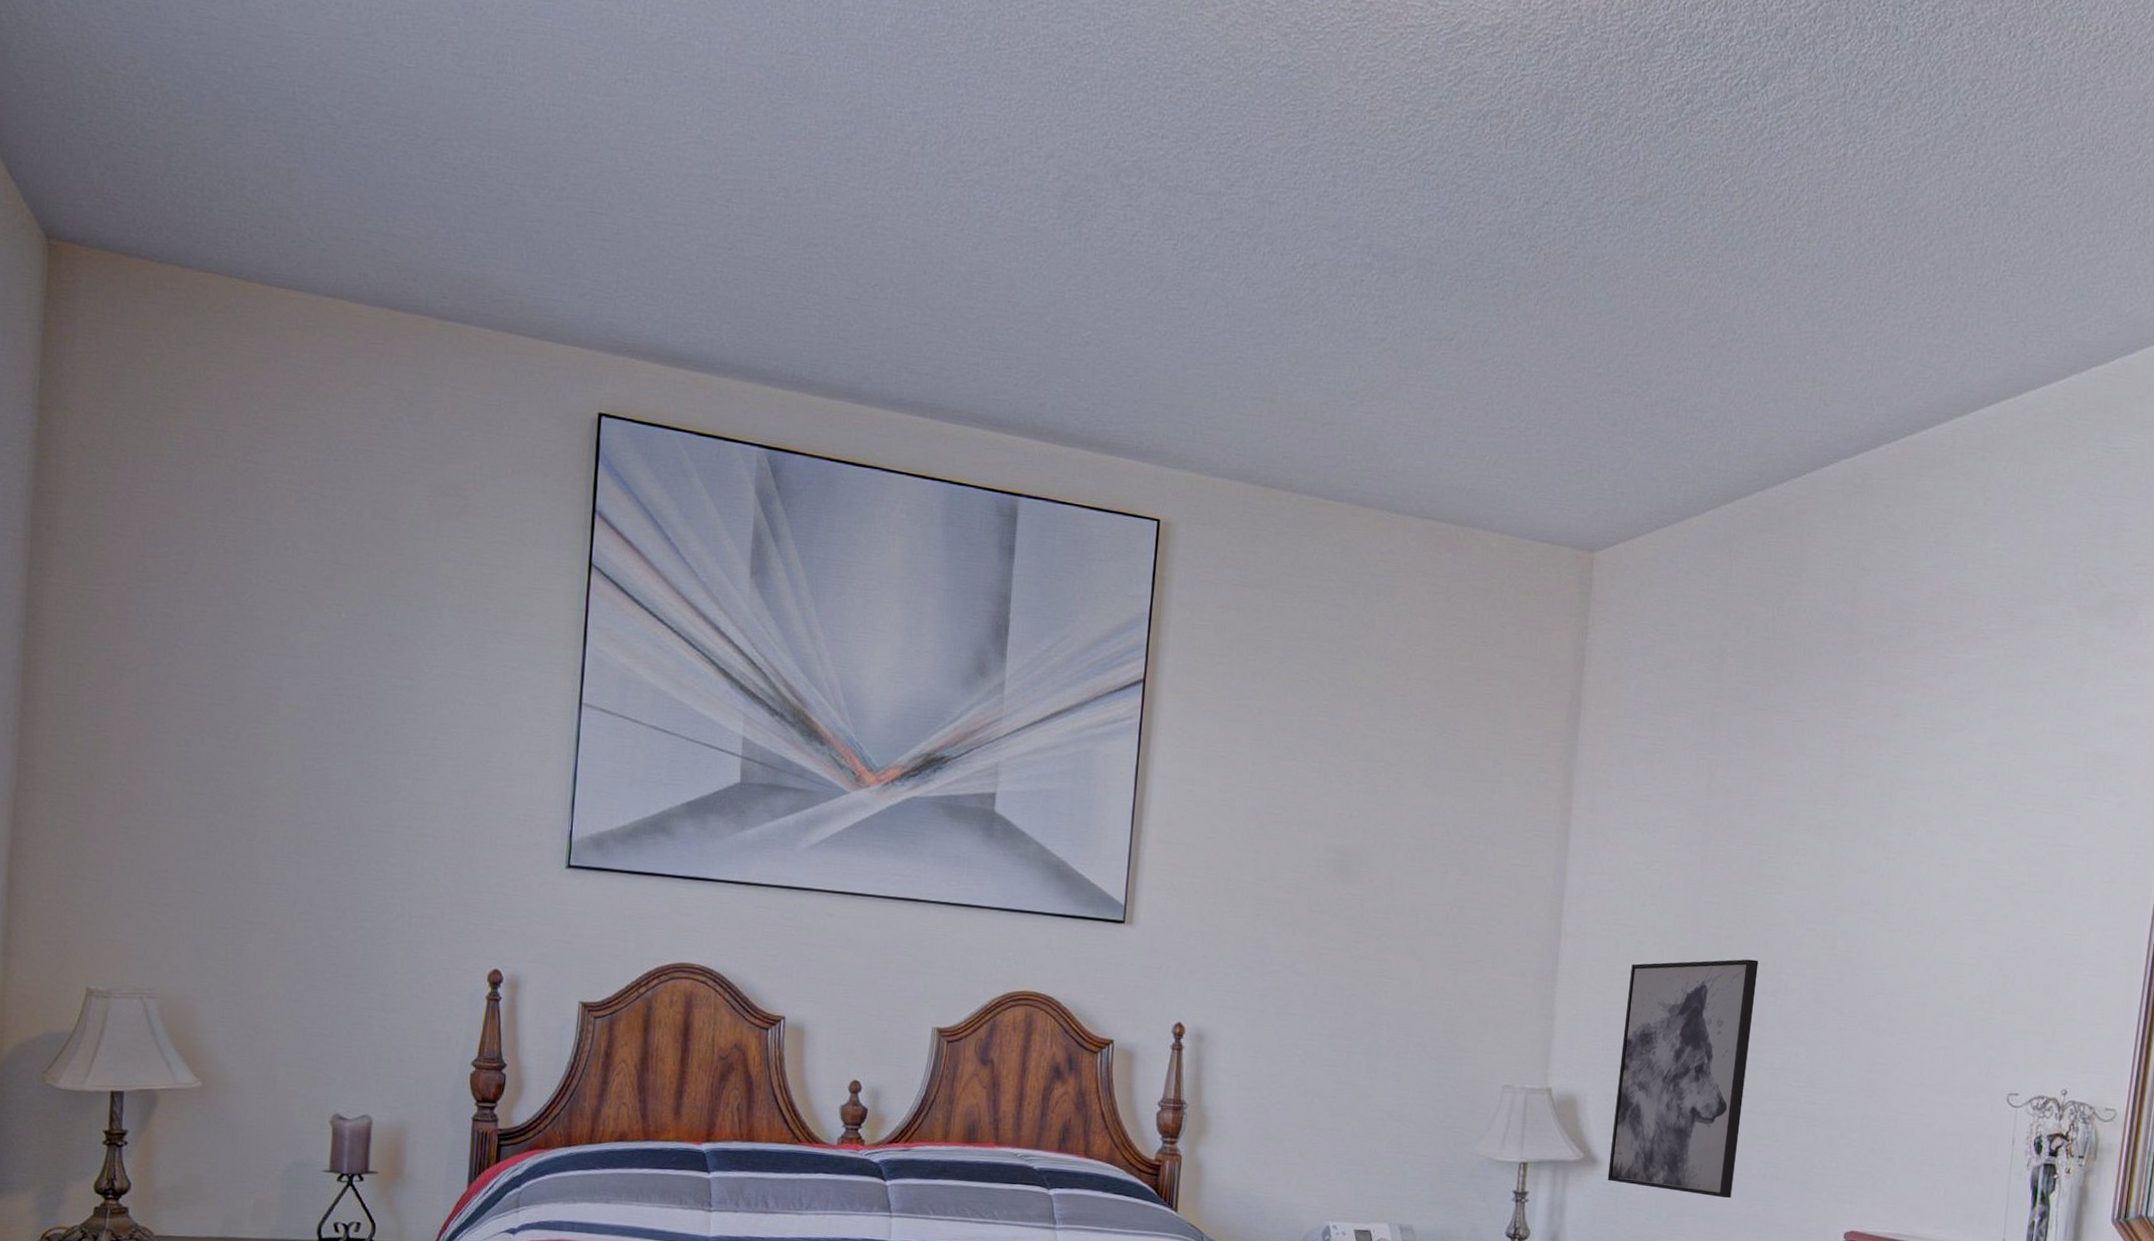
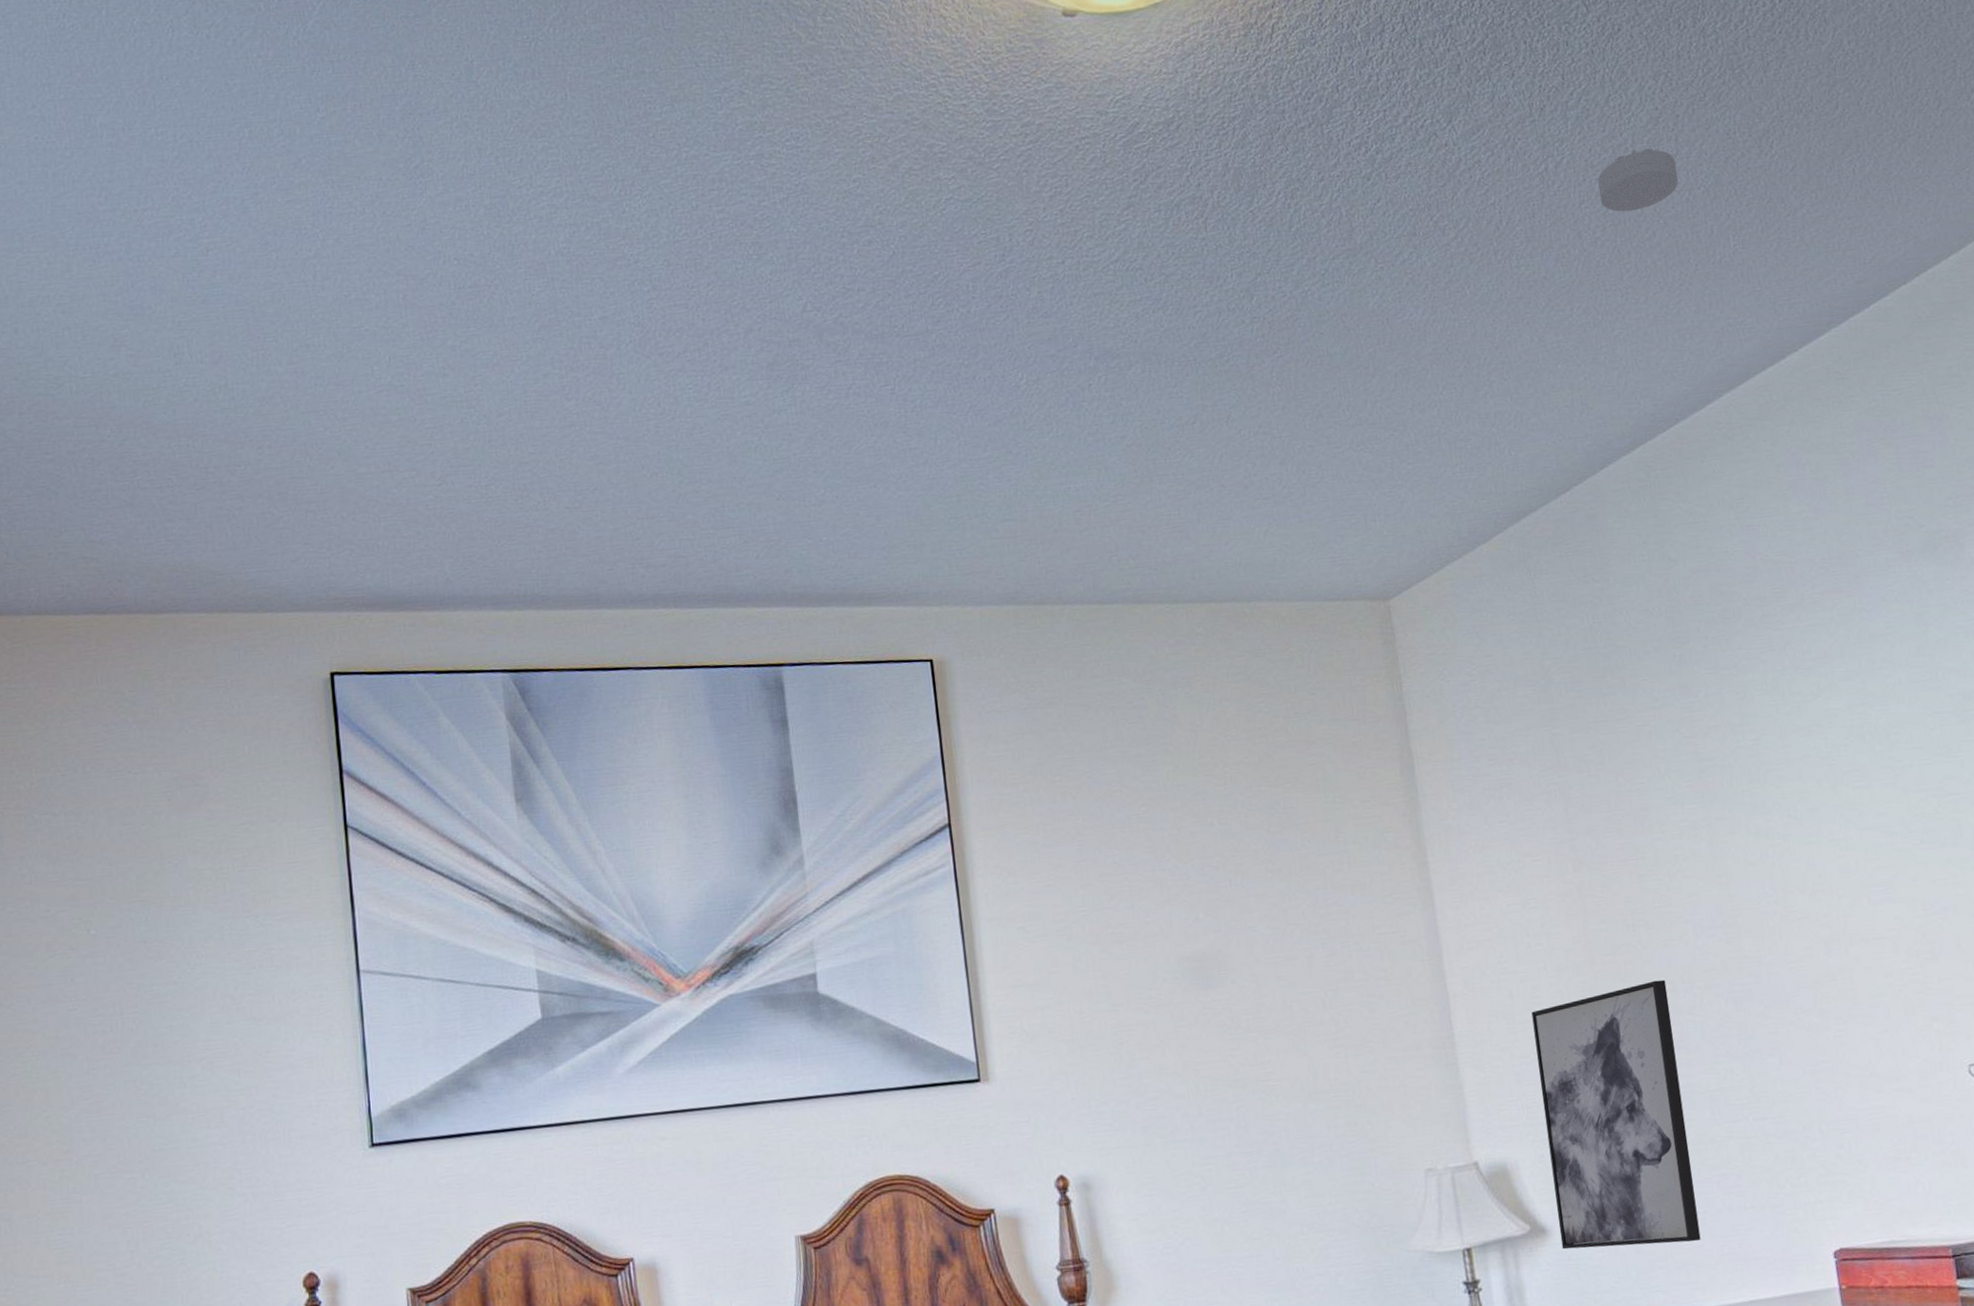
smoke detector: none [1888,153,1970,216] -> present [1597,148,1679,212]

